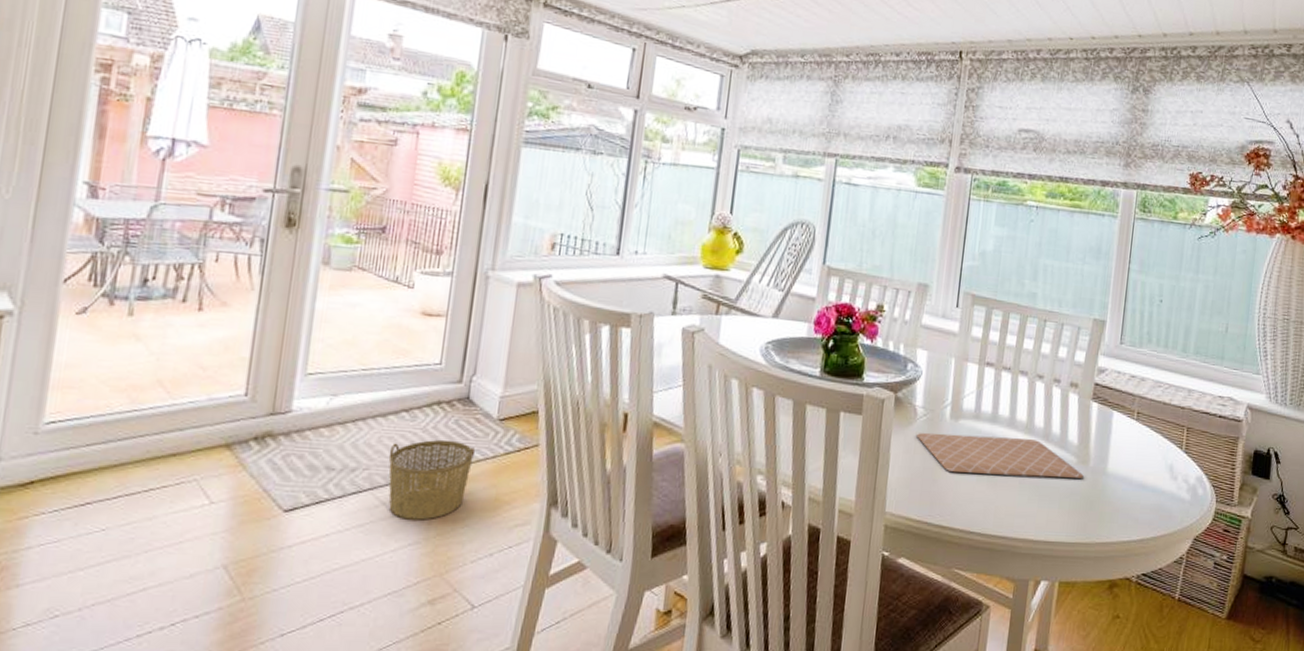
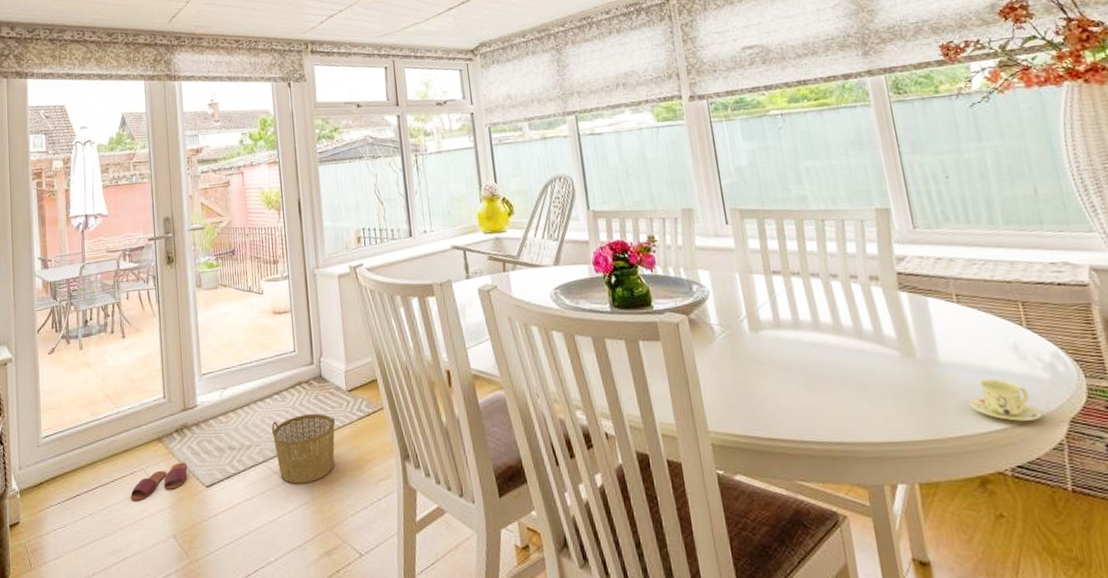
slippers: none [170,477,261,519] -> present [131,462,187,501]
placemat: present [917,433,1084,480] -> none [720,339,914,384]
cup and saucer: none [1120,493,1174,535] -> present [969,378,1042,421]

